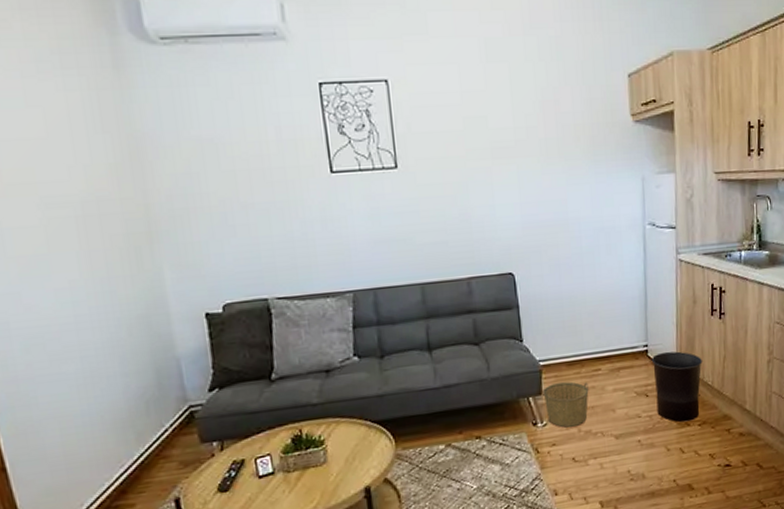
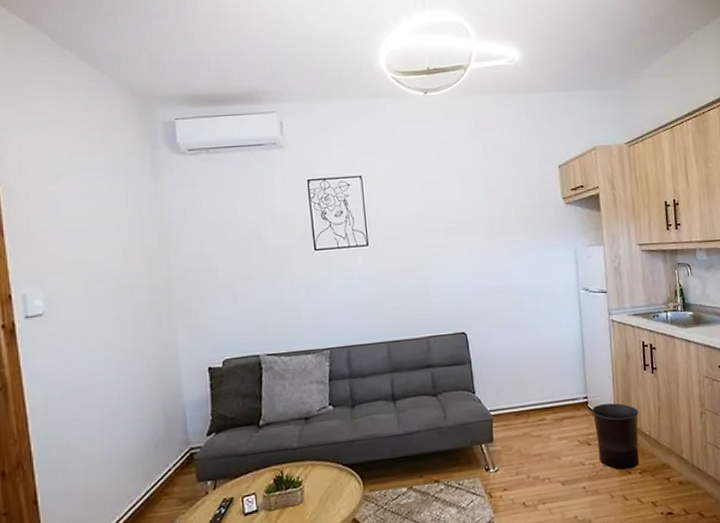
basket: present [542,381,589,428] -> none [493,430,536,474]

